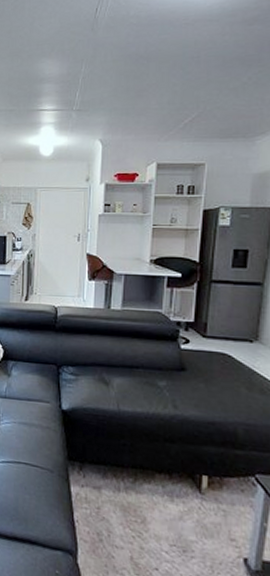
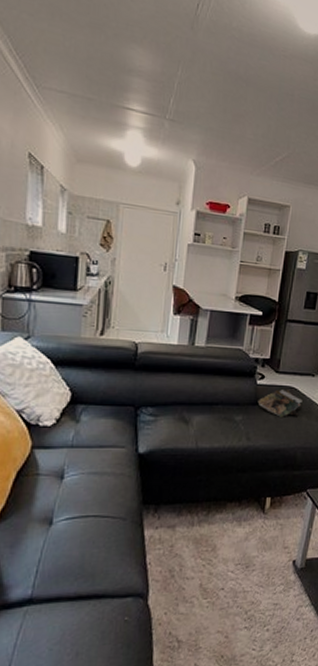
magazine: none [183,354,239,387] -> present [257,388,302,417]

